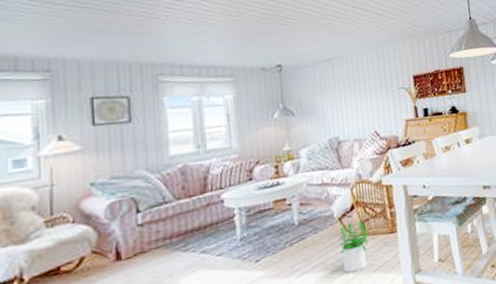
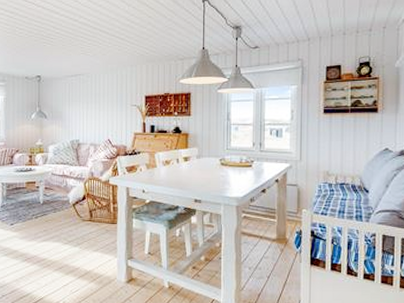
potted plant: present [338,221,371,273] -> none [71,209,96,248]

